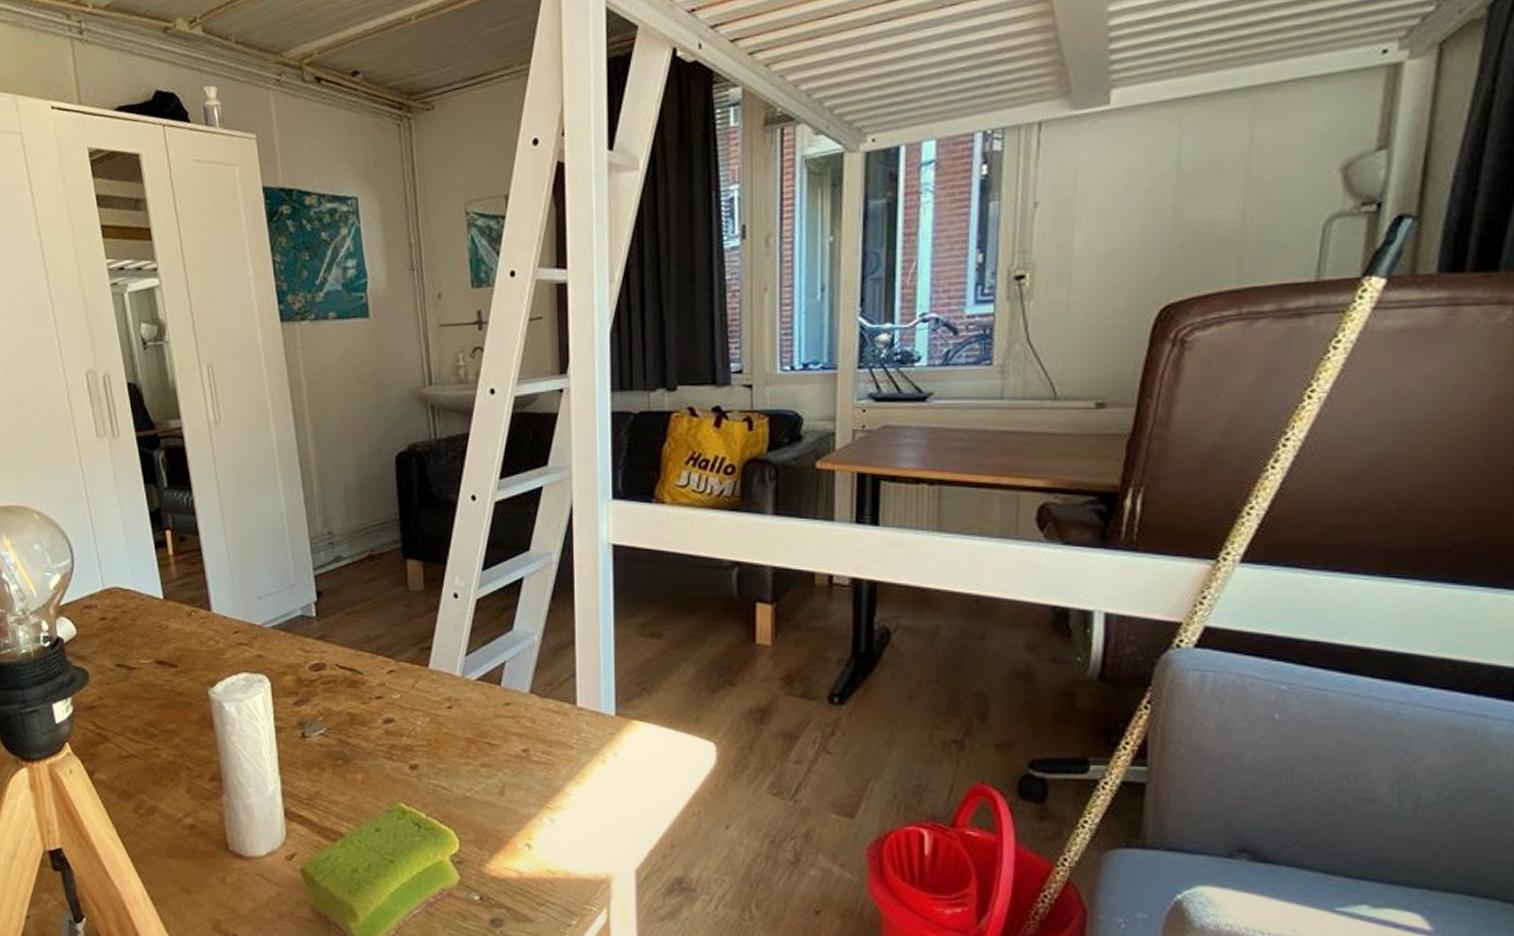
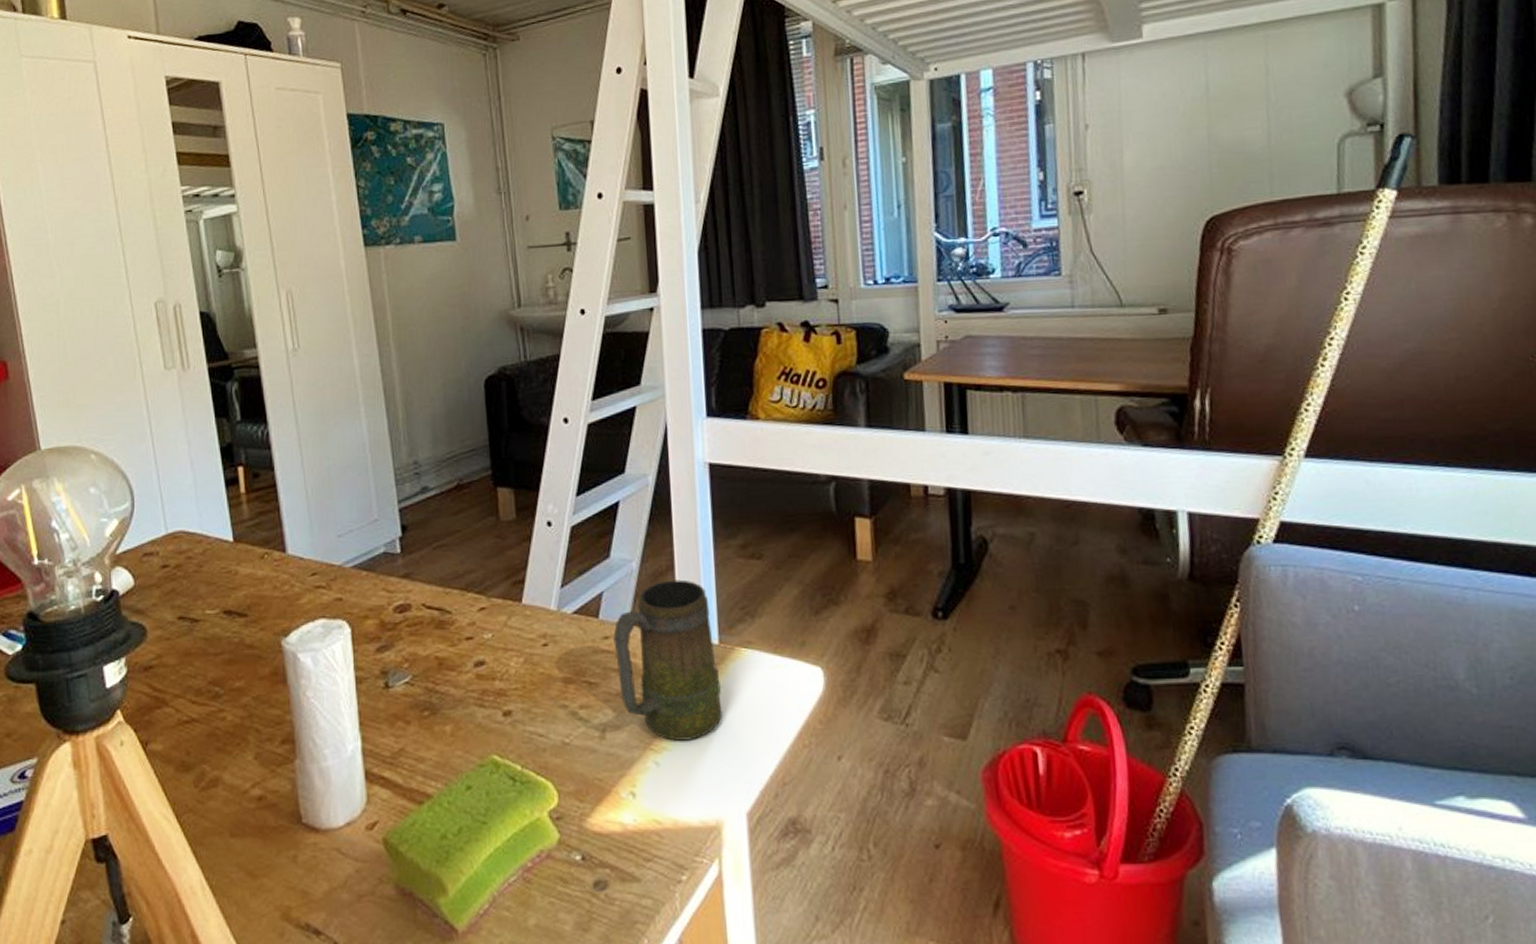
mug: none [514,654,616,802] -> present [613,579,722,741]

